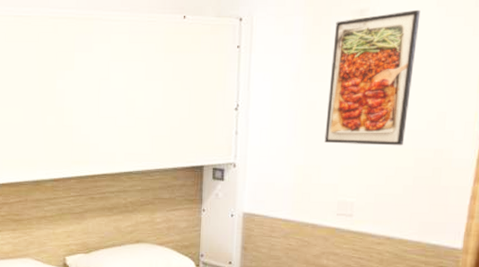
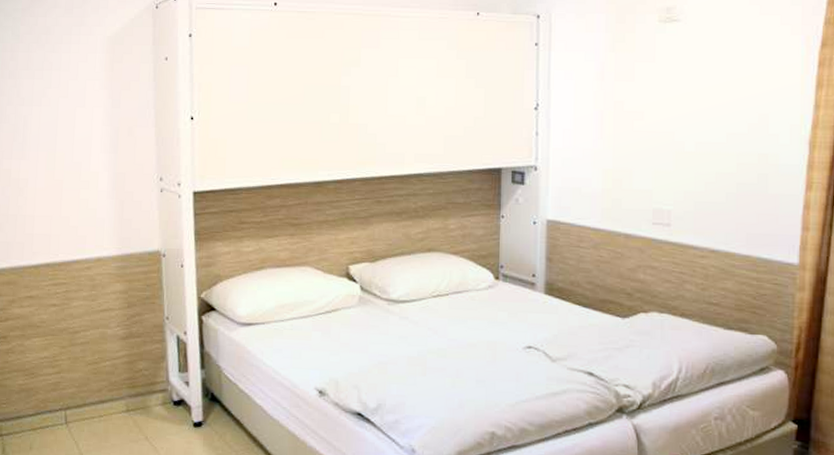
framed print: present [324,9,421,146] -> none [634,8,732,150]

